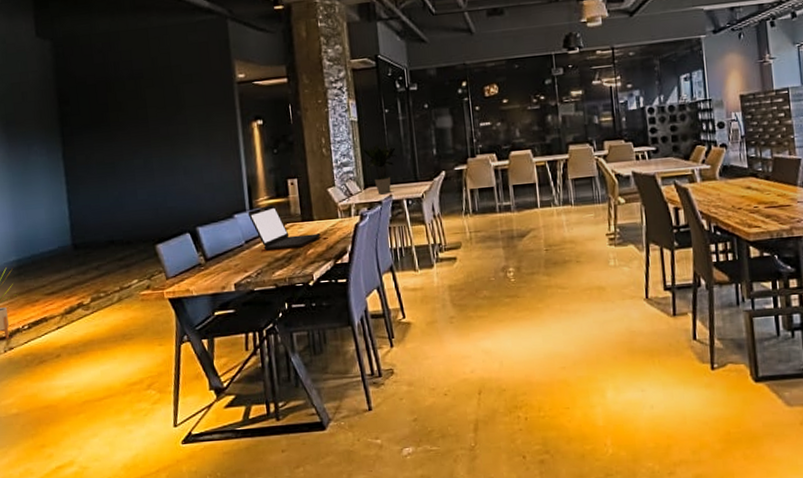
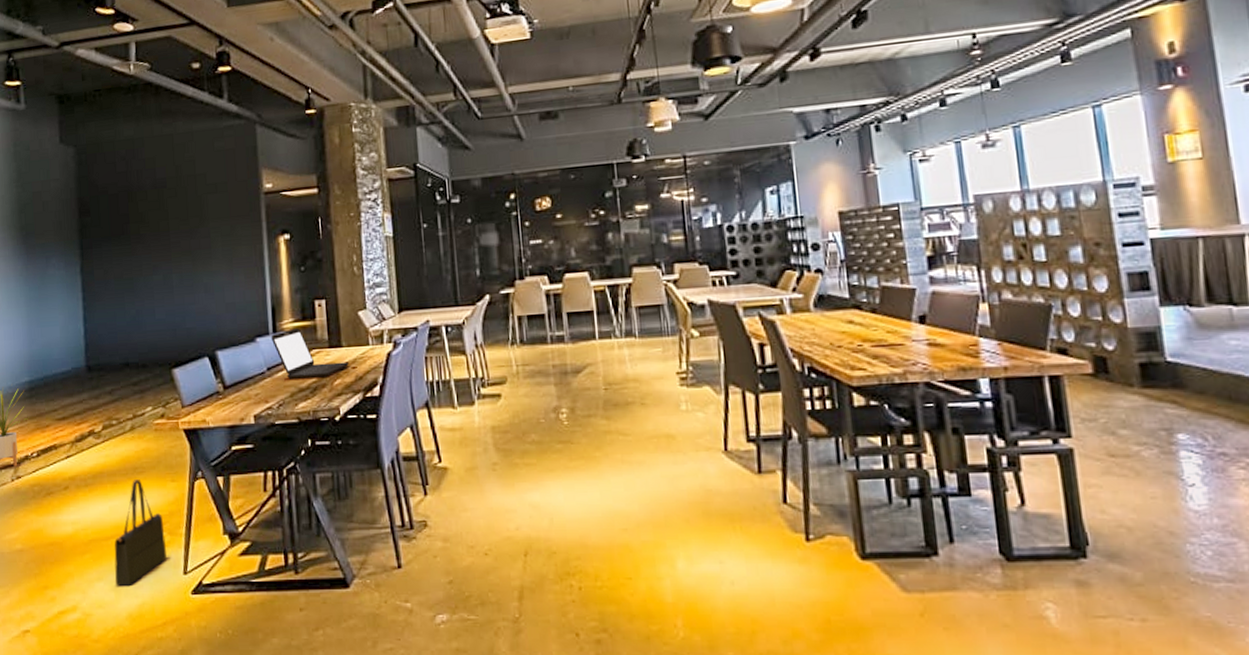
tote bag: none [107,345,158,442] -> present [114,479,168,587]
potted plant: present [363,143,397,195] -> none [398,262,435,320]

